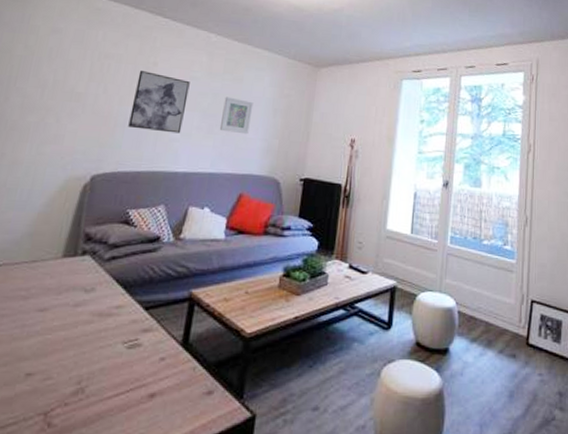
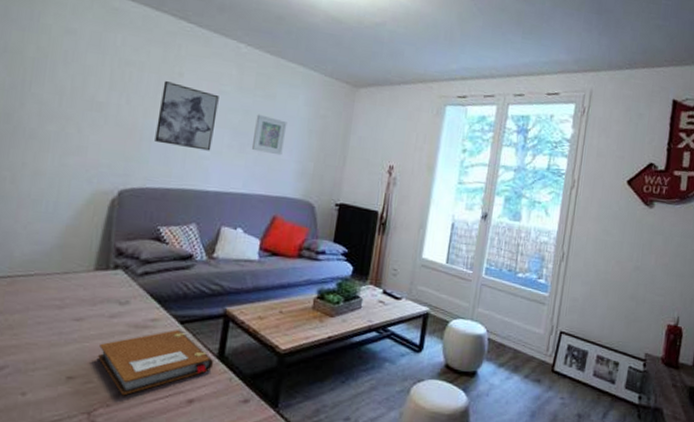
notebook: none [58,316,178,393] -> present [97,330,214,396]

